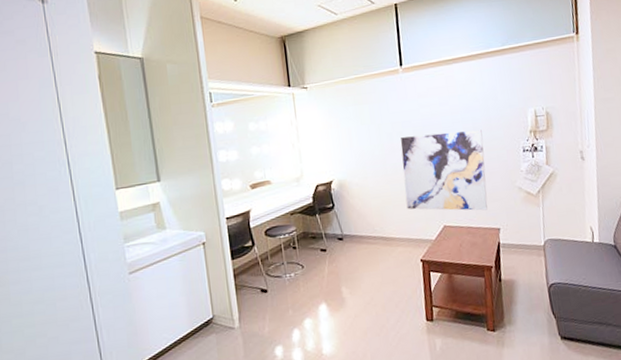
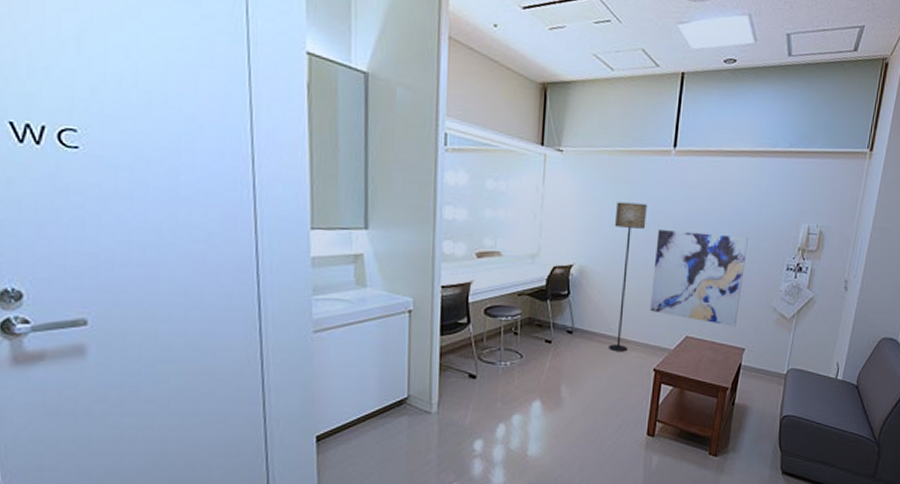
floor lamp: none [360,118,394,250] -> present [609,201,647,352]

